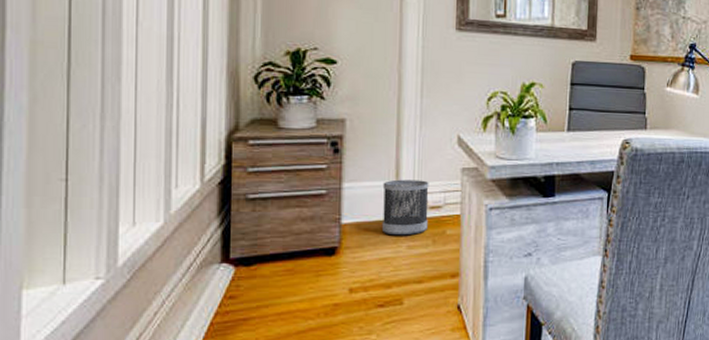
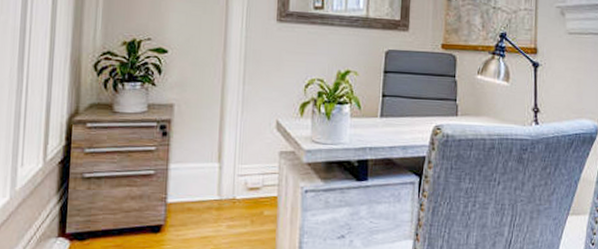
wastebasket: present [381,179,429,236] -> none [203,161,249,216]

